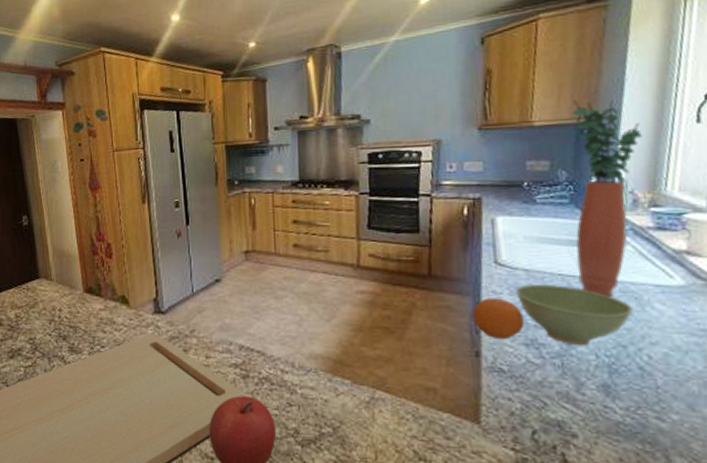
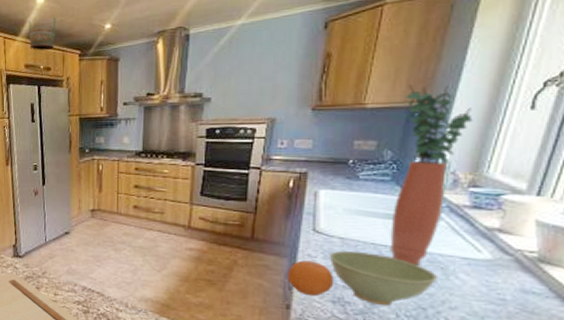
decorative basket: none [164,34,194,72] -> present [29,15,55,51]

